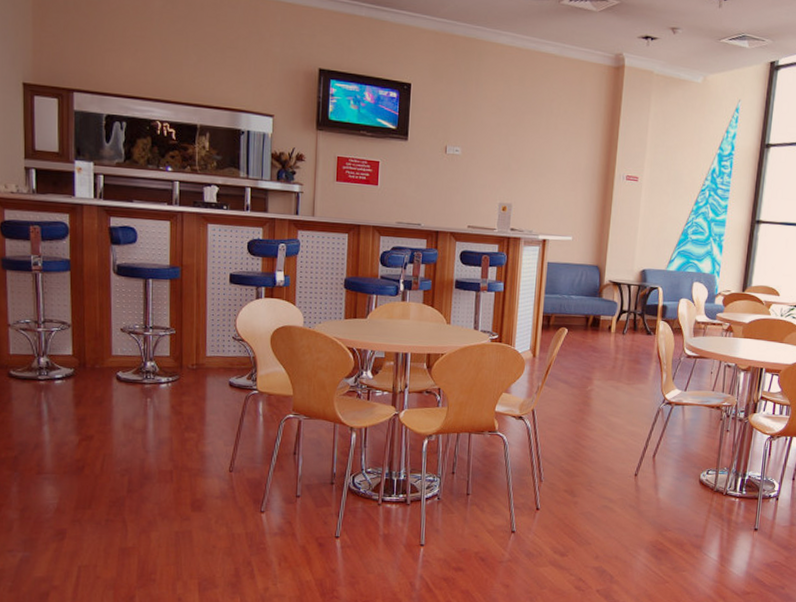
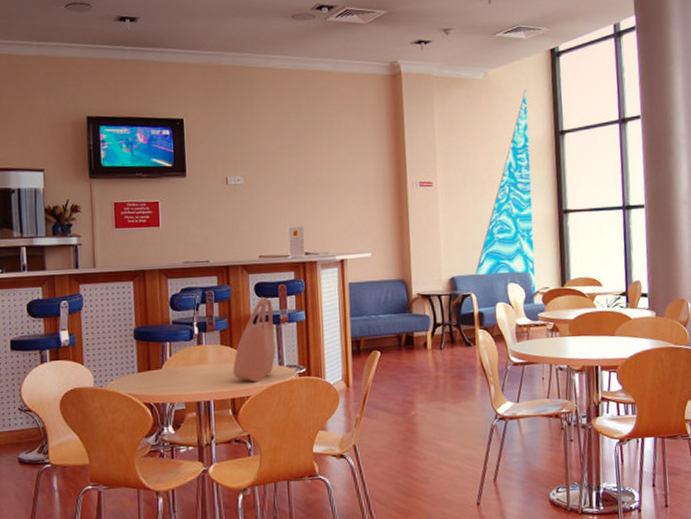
handbag: none [431,265,474,342] -> present [233,297,276,383]

